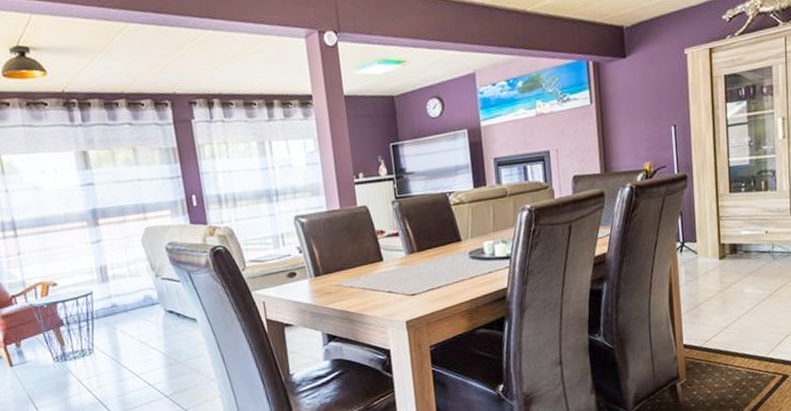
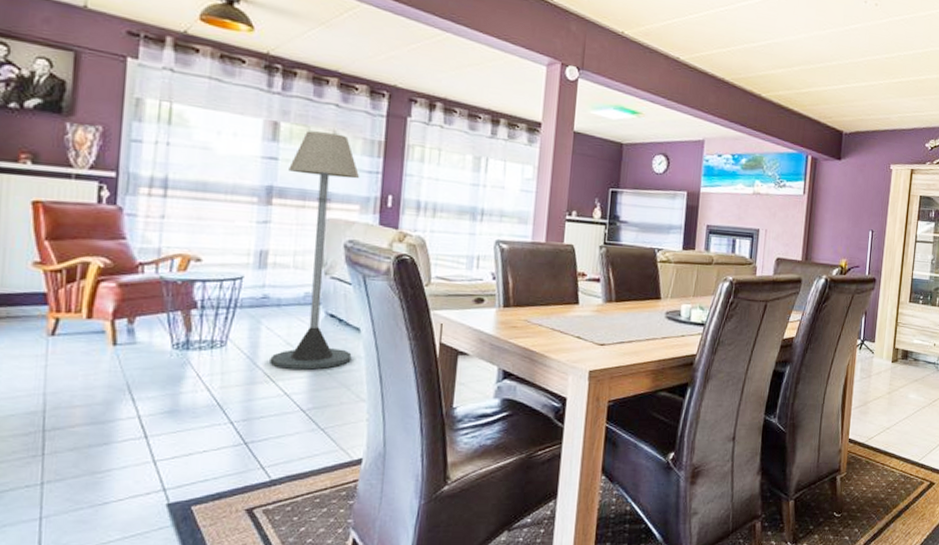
floor lamp: none [104,149,195,364] -> present [270,130,360,370]

